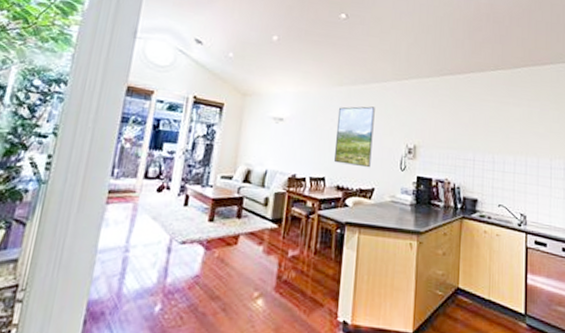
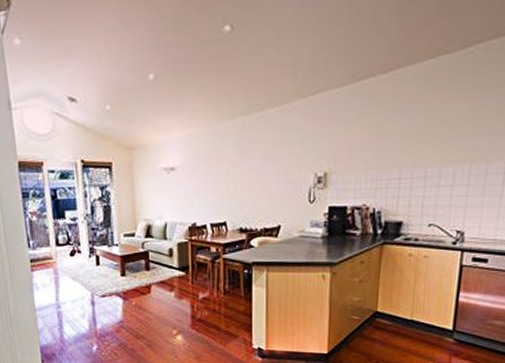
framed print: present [334,106,375,168] -> none [234,136,276,206]

